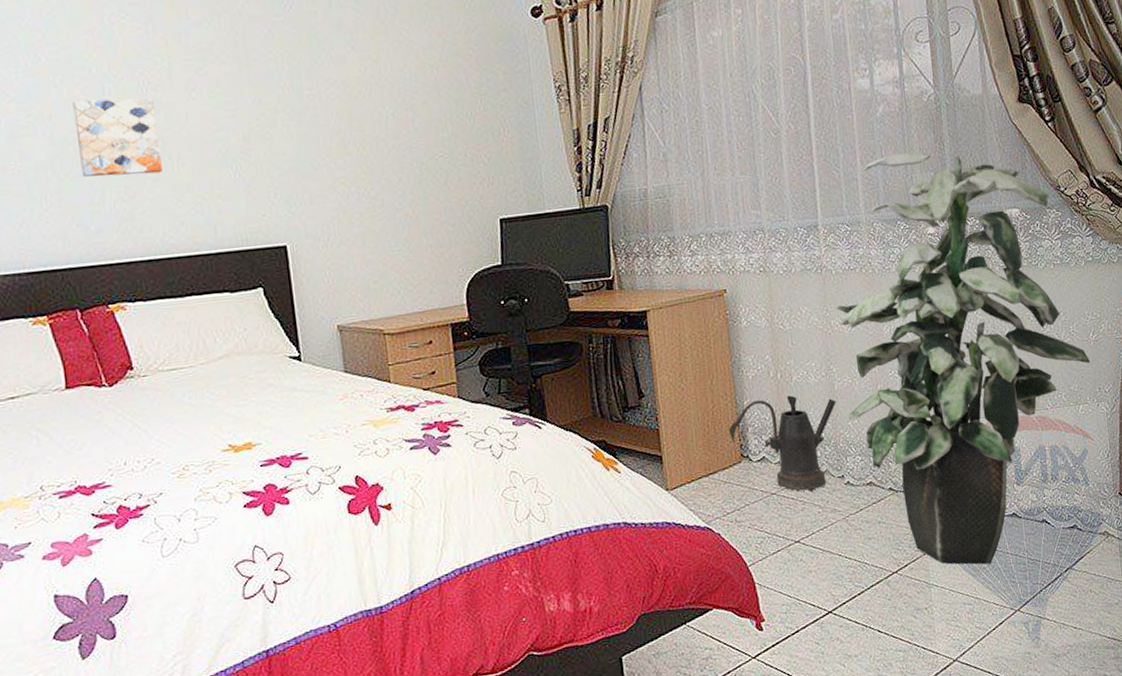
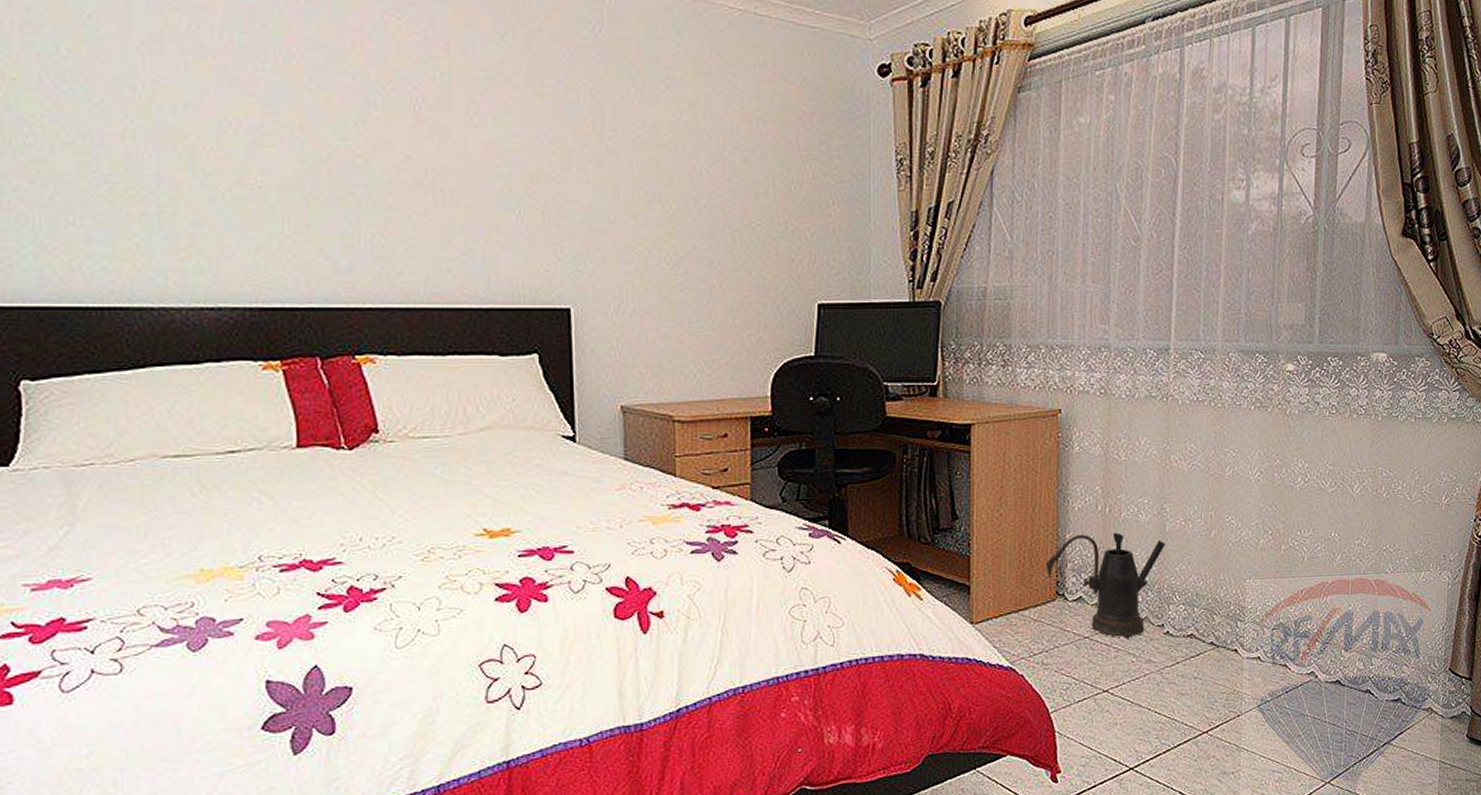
wall art: present [72,99,163,177] -> none [330,109,432,208]
indoor plant: present [837,153,1091,565] -> none [1177,279,1439,732]

